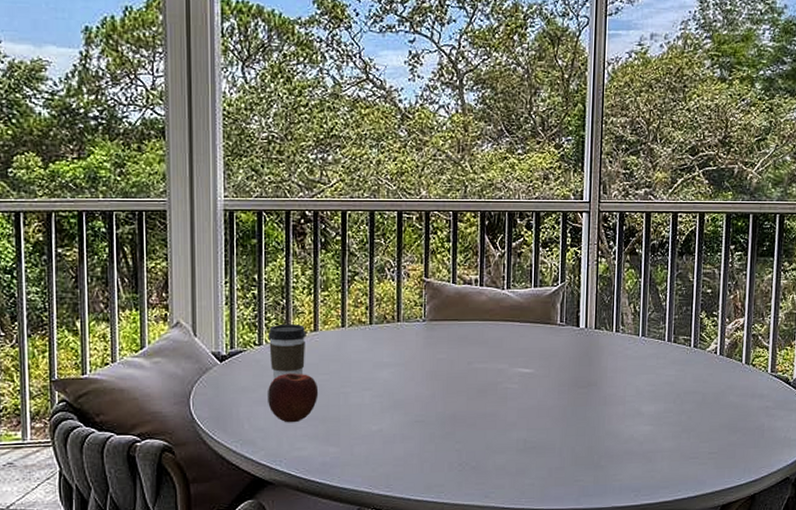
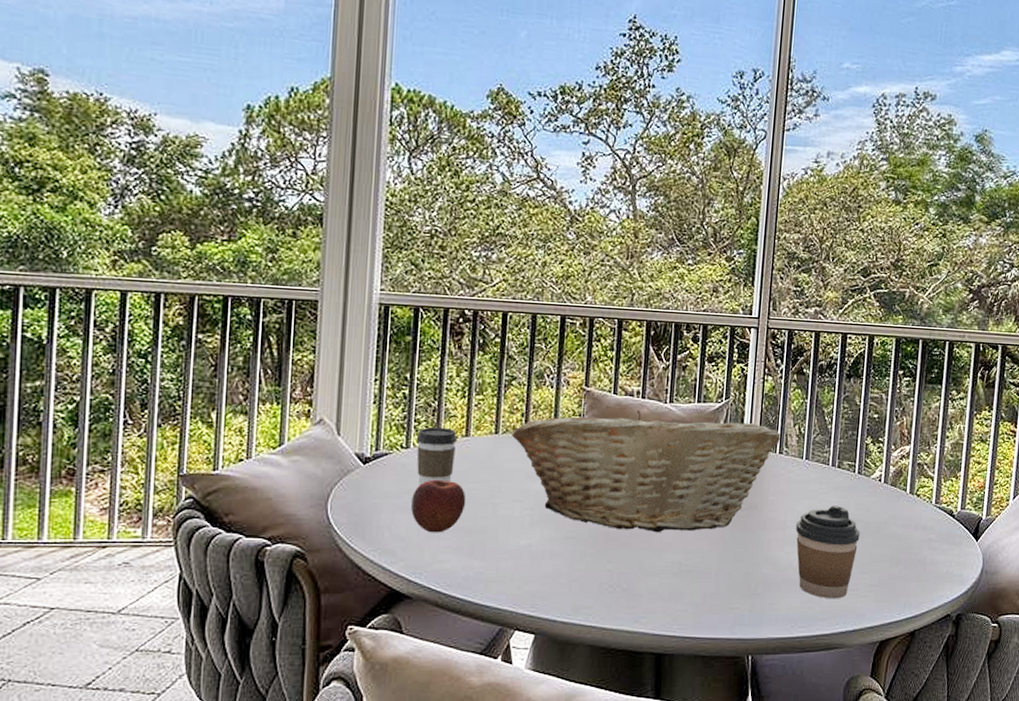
fruit basket: none [357,298,616,413] -> present [511,410,781,533]
coffee cup: none [635,379,698,468] -> present [796,506,860,599]

